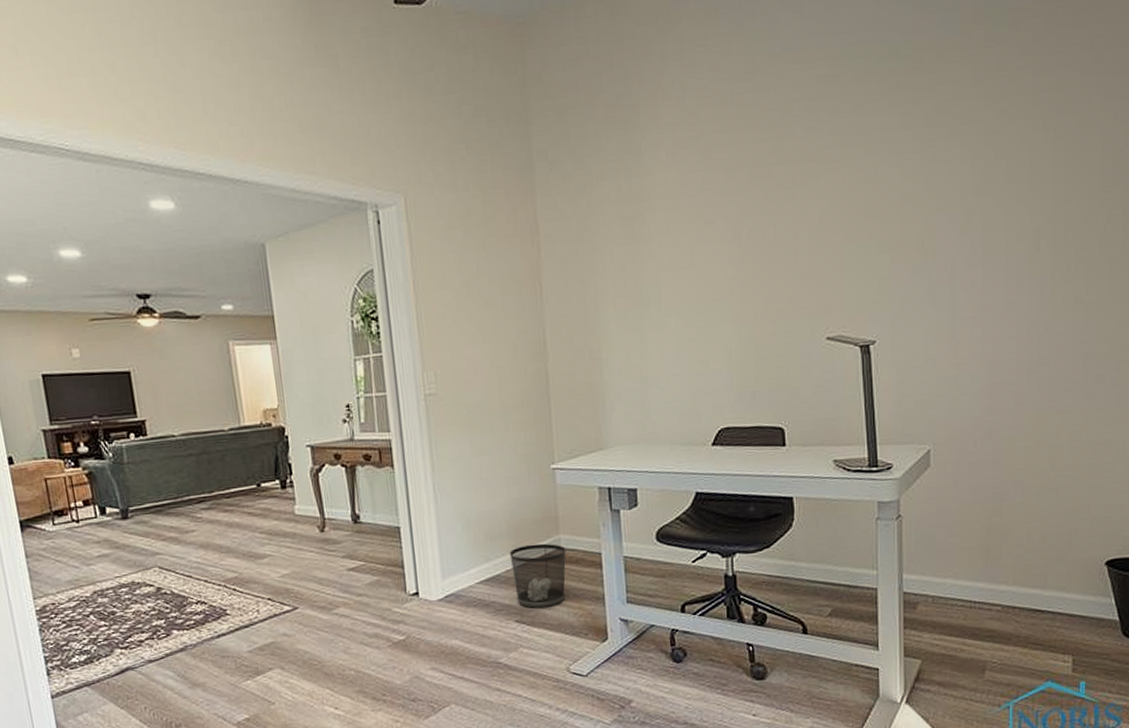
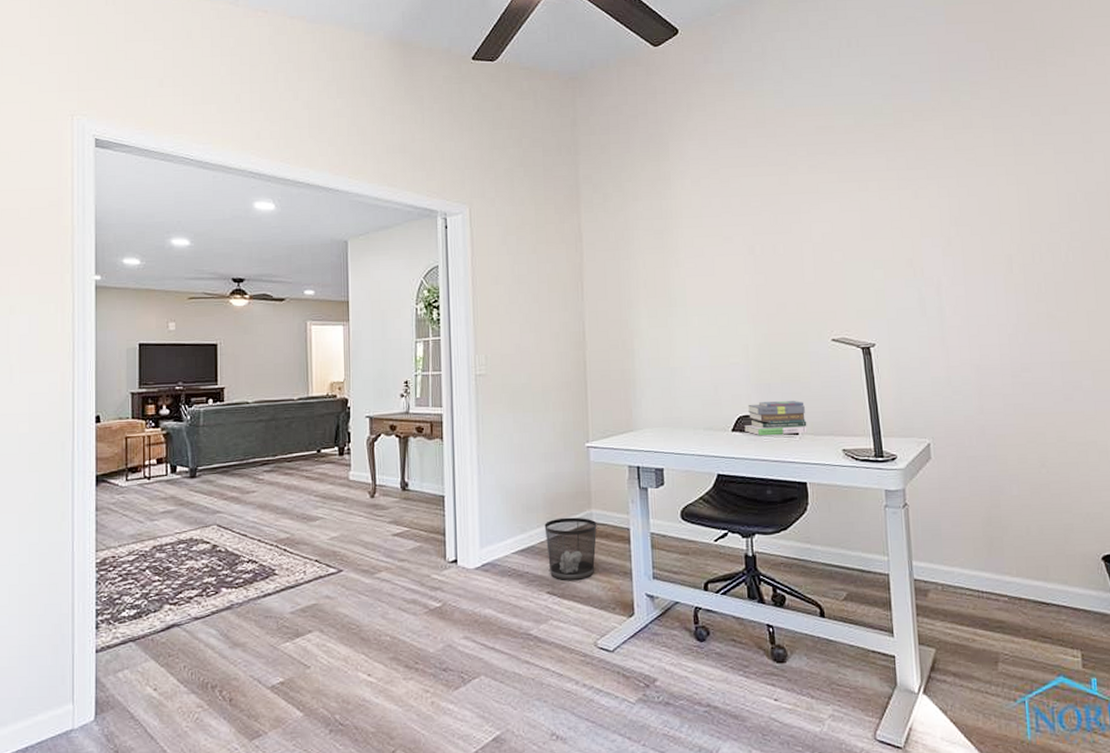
books: none [726,409,795,449] -> present [744,401,807,435]

